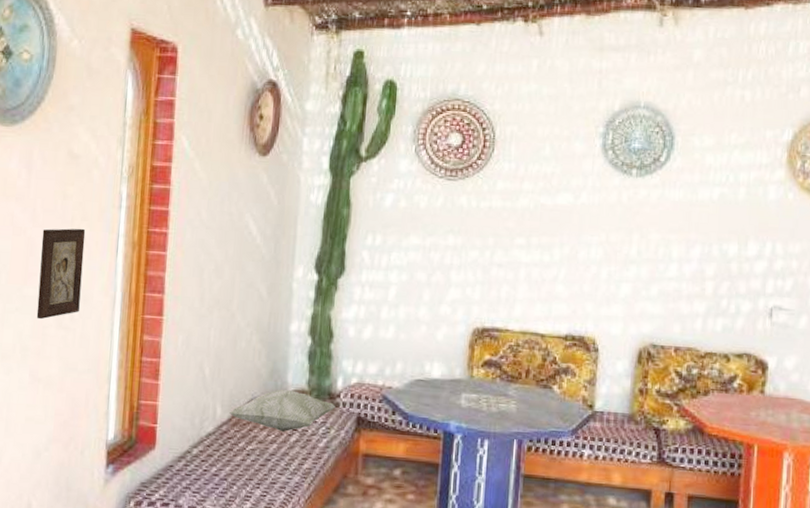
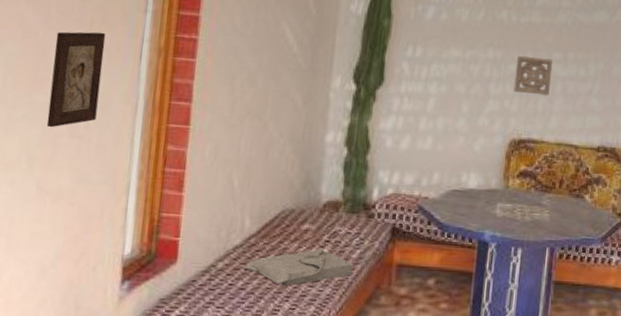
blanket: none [215,436,320,473] -> present [242,248,353,286]
decorative pillow: present [229,390,336,432] -> none [259,201,371,244]
wall ornament: none [475,242,516,283] -> present [514,56,553,96]

